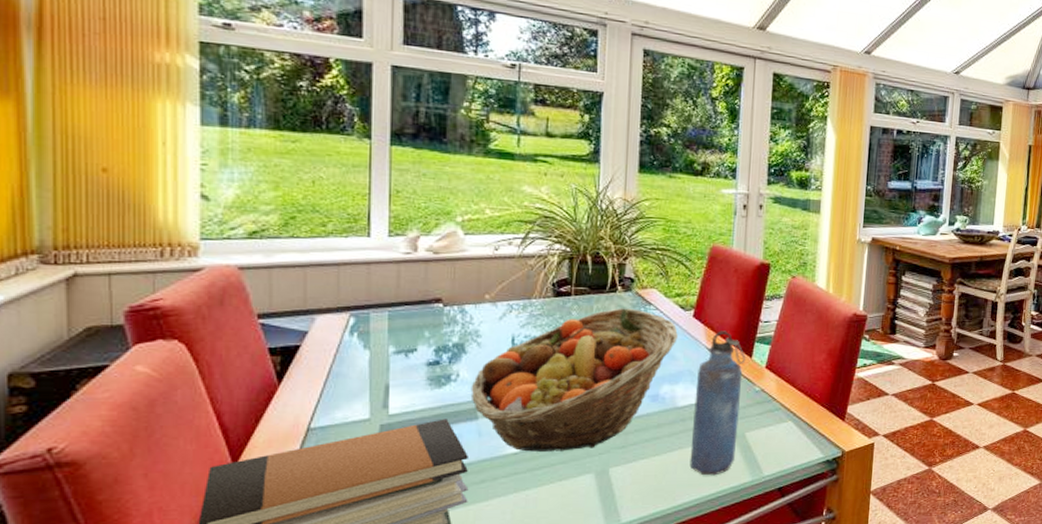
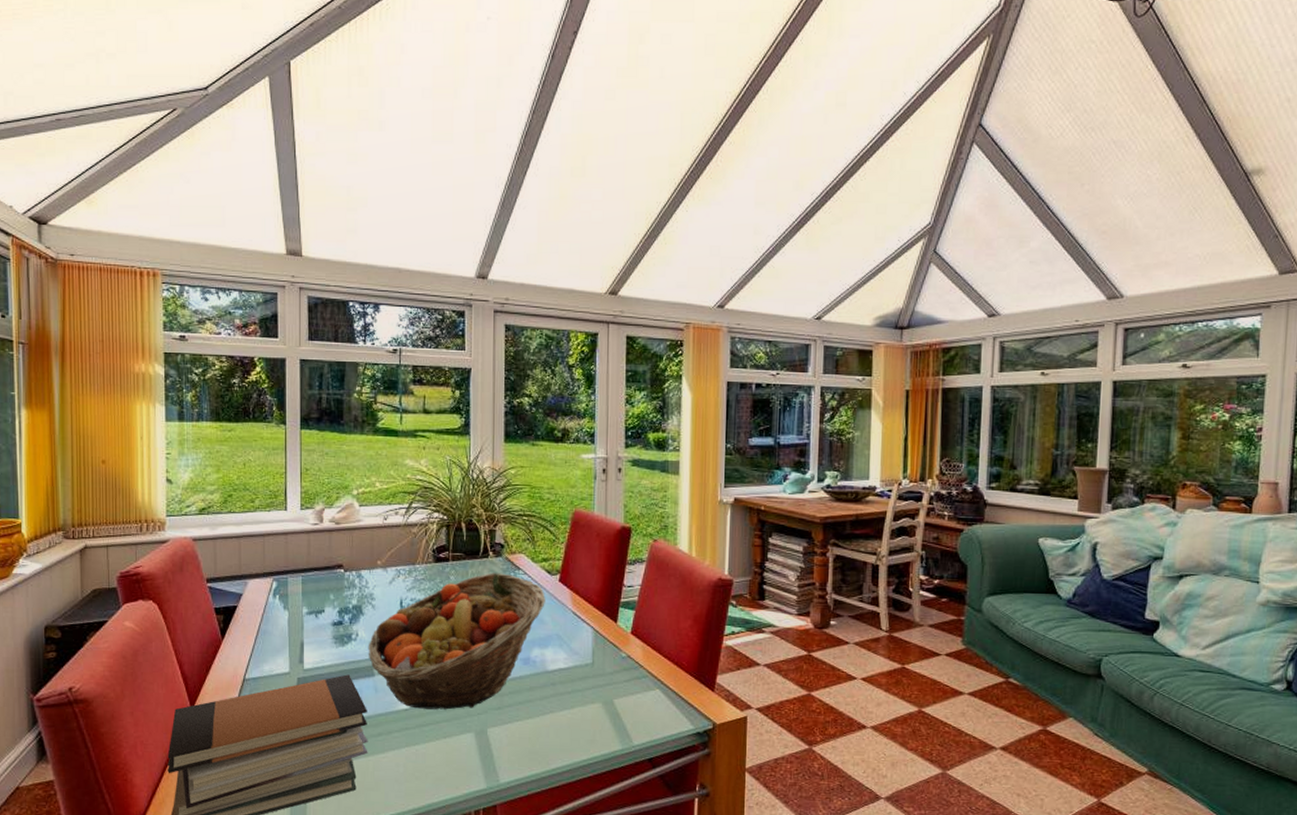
water bottle: present [689,330,746,476] -> none [561,595,612,742]

